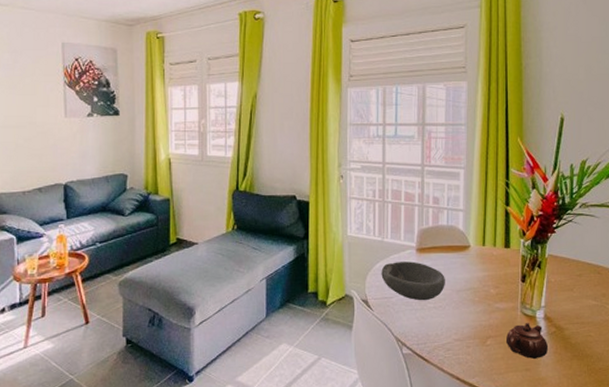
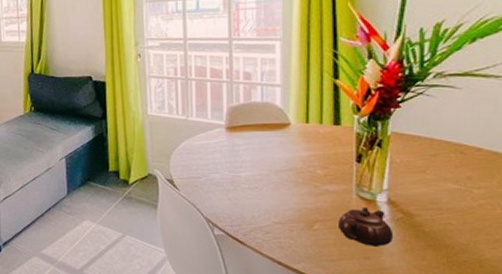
bowl: present [381,261,445,301] -> none [187,140,261,182]

